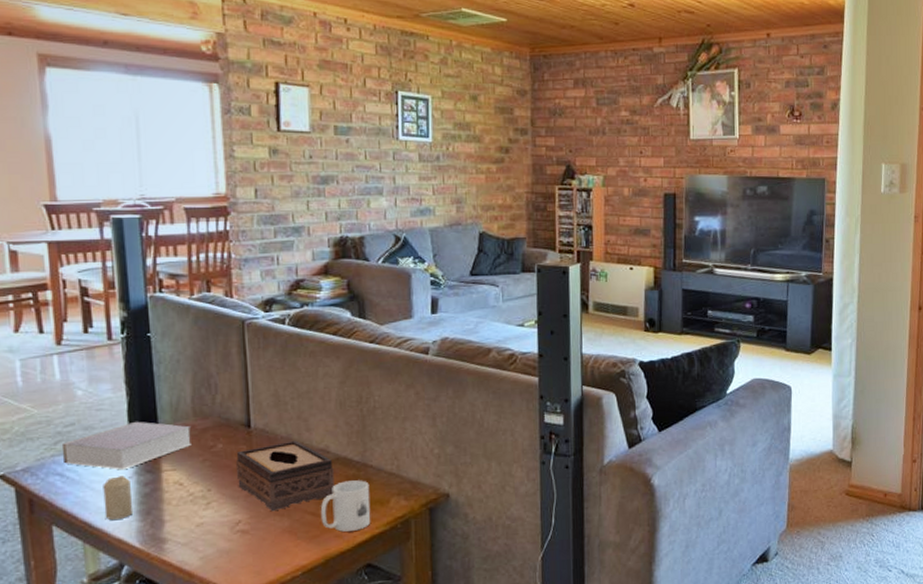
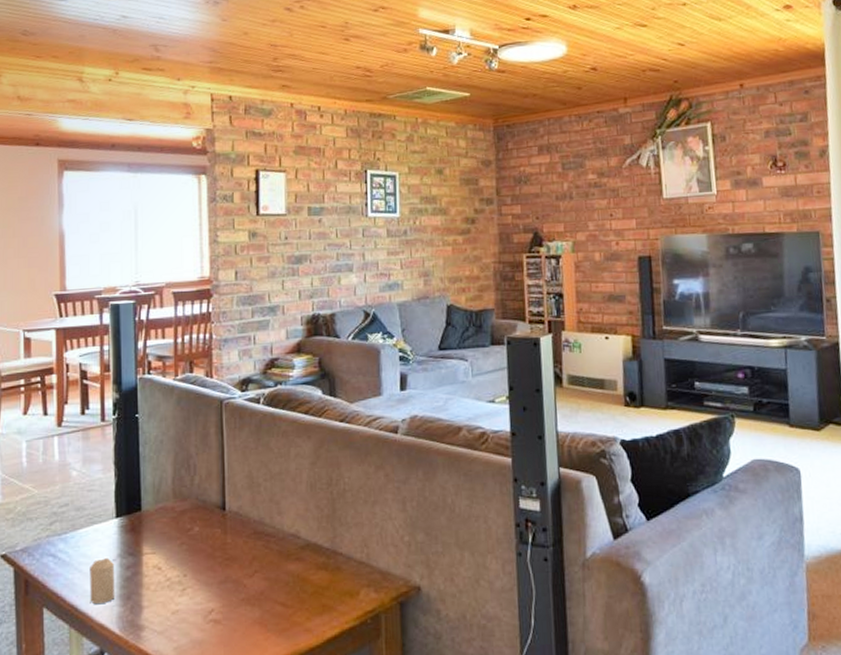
book: present [61,421,192,470] -> none [56,502,171,552]
tissue box: present [235,440,335,512] -> none [210,524,304,601]
mug: present [320,480,371,532] -> none [290,569,340,625]

